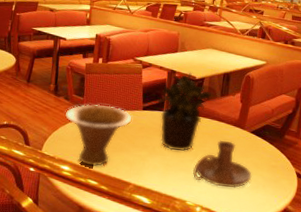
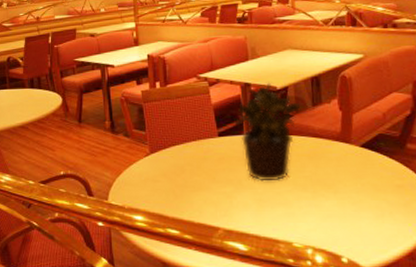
bowl: present [65,104,132,167] -> none [127,136,208,213]
candle holder: present [192,140,252,188] -> none [293,160,373,220]

